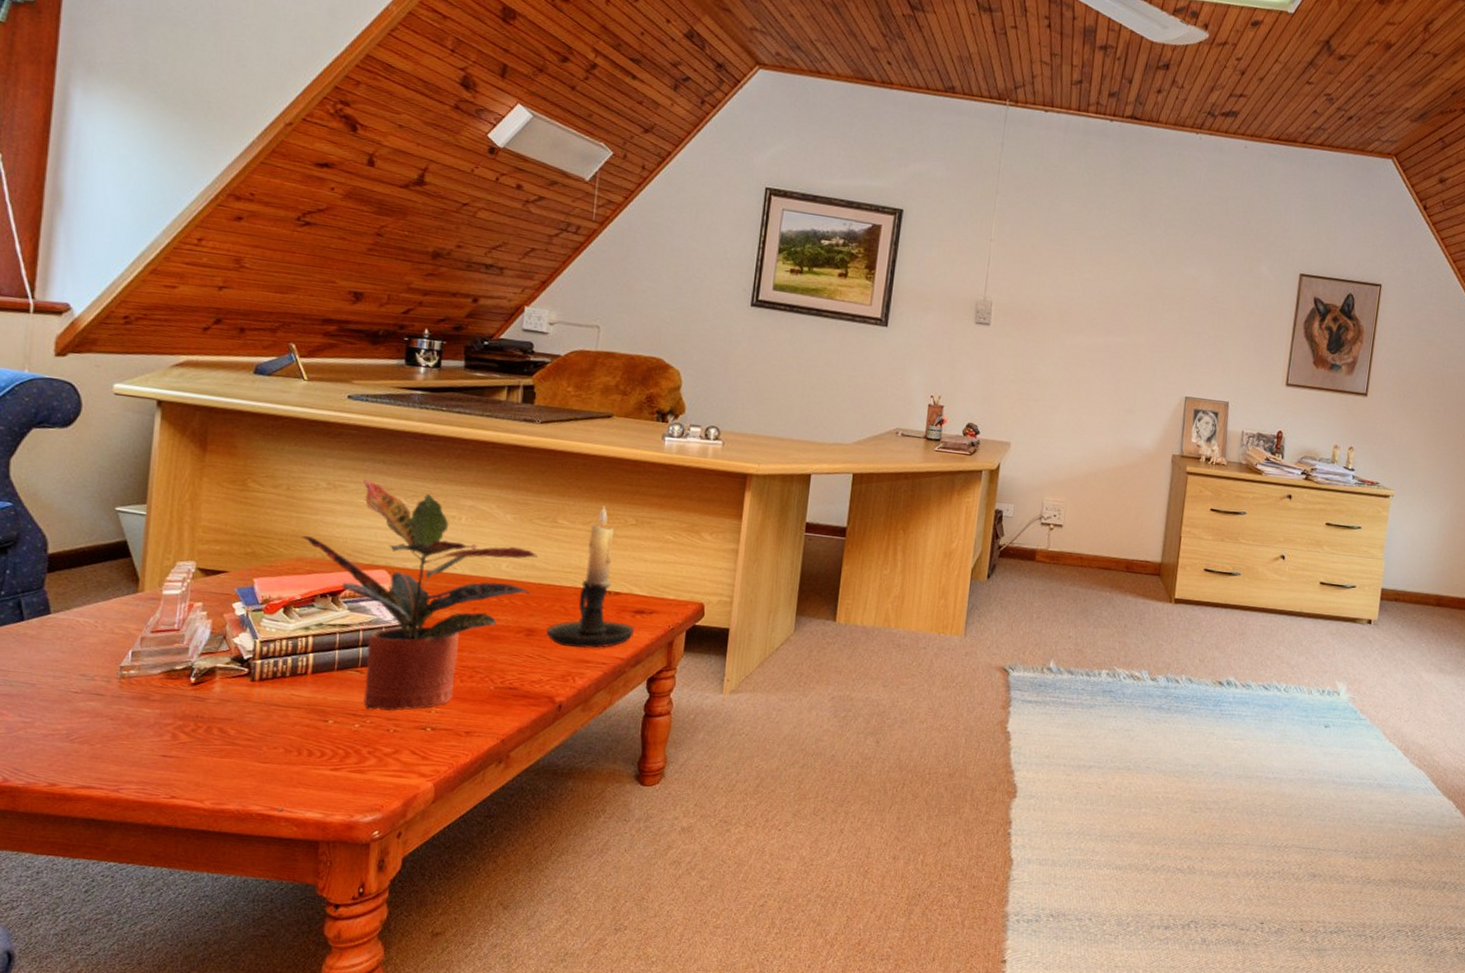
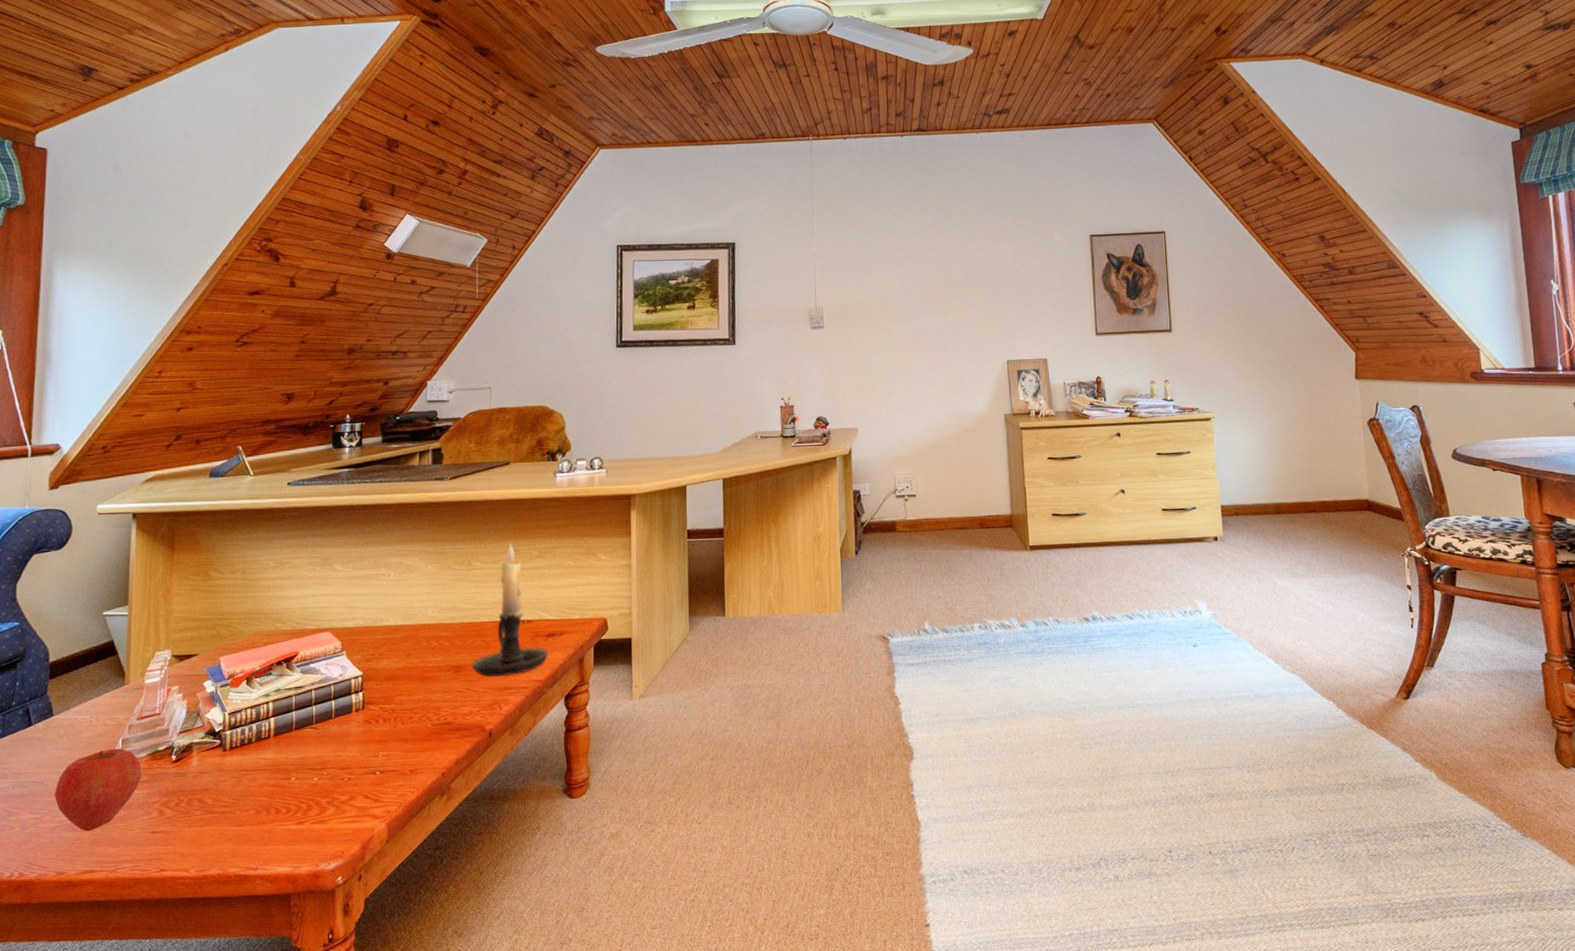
apple: none [48,659,154,745] -> present [54,748,142,832]
potted plant: present [301,479,538,711] -> none [257,554,458,763]

